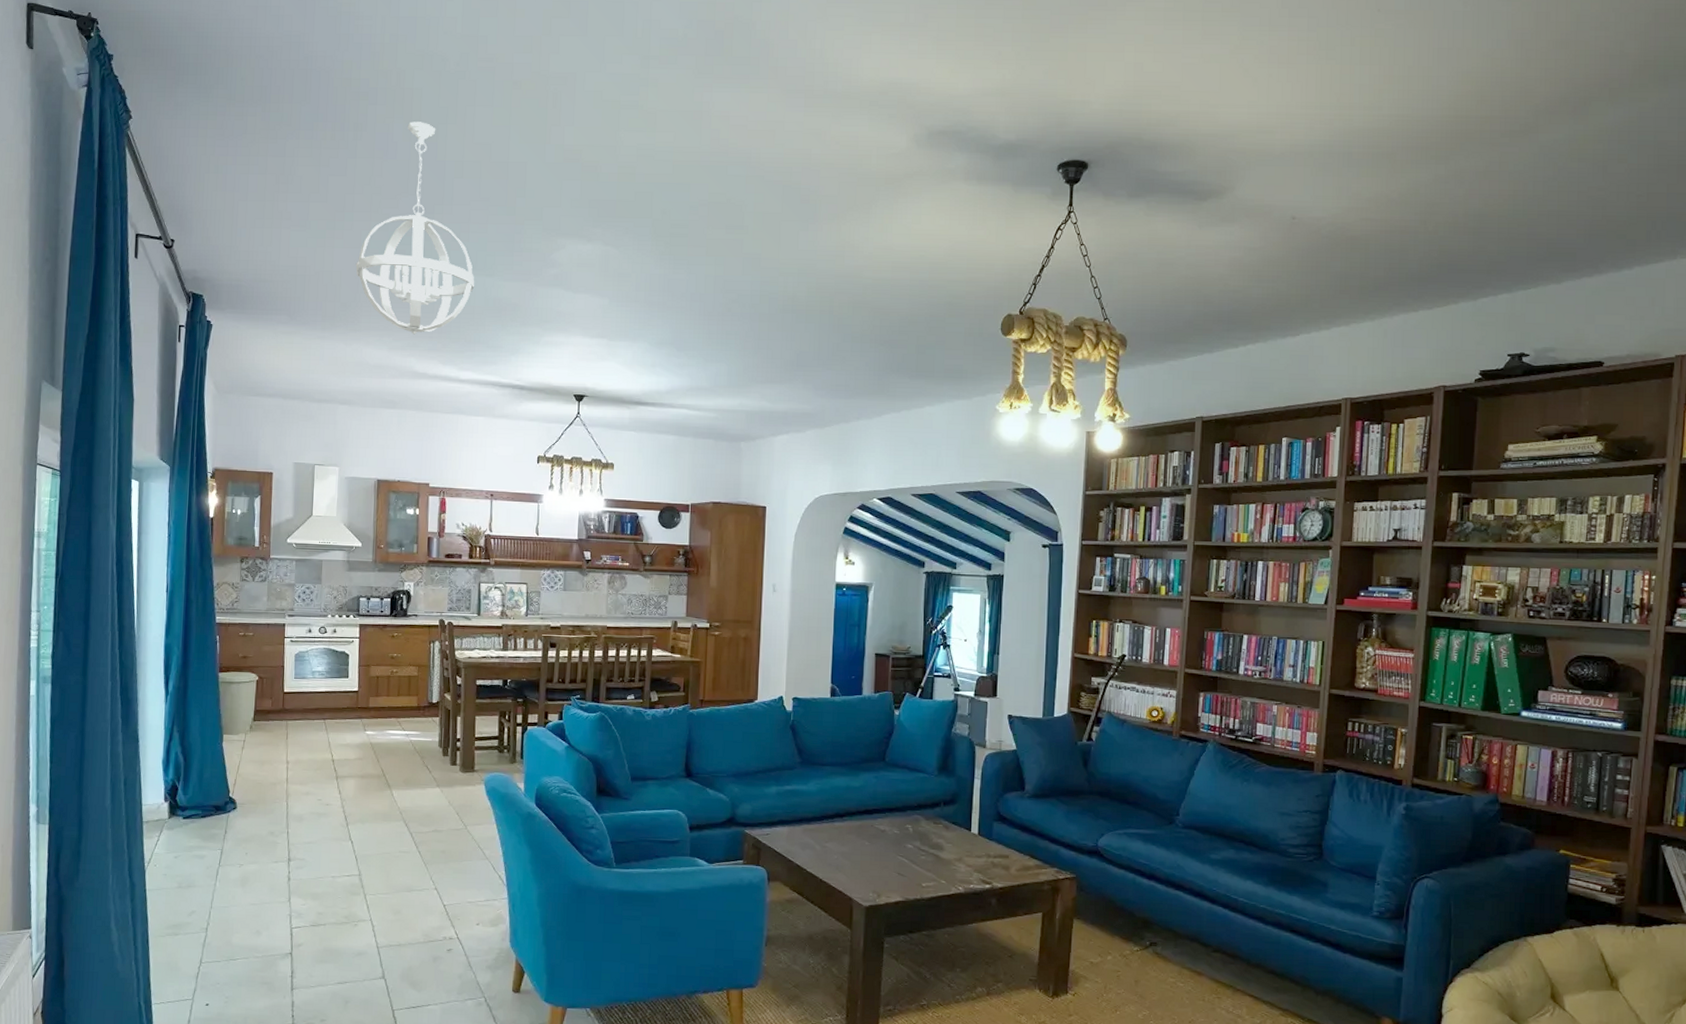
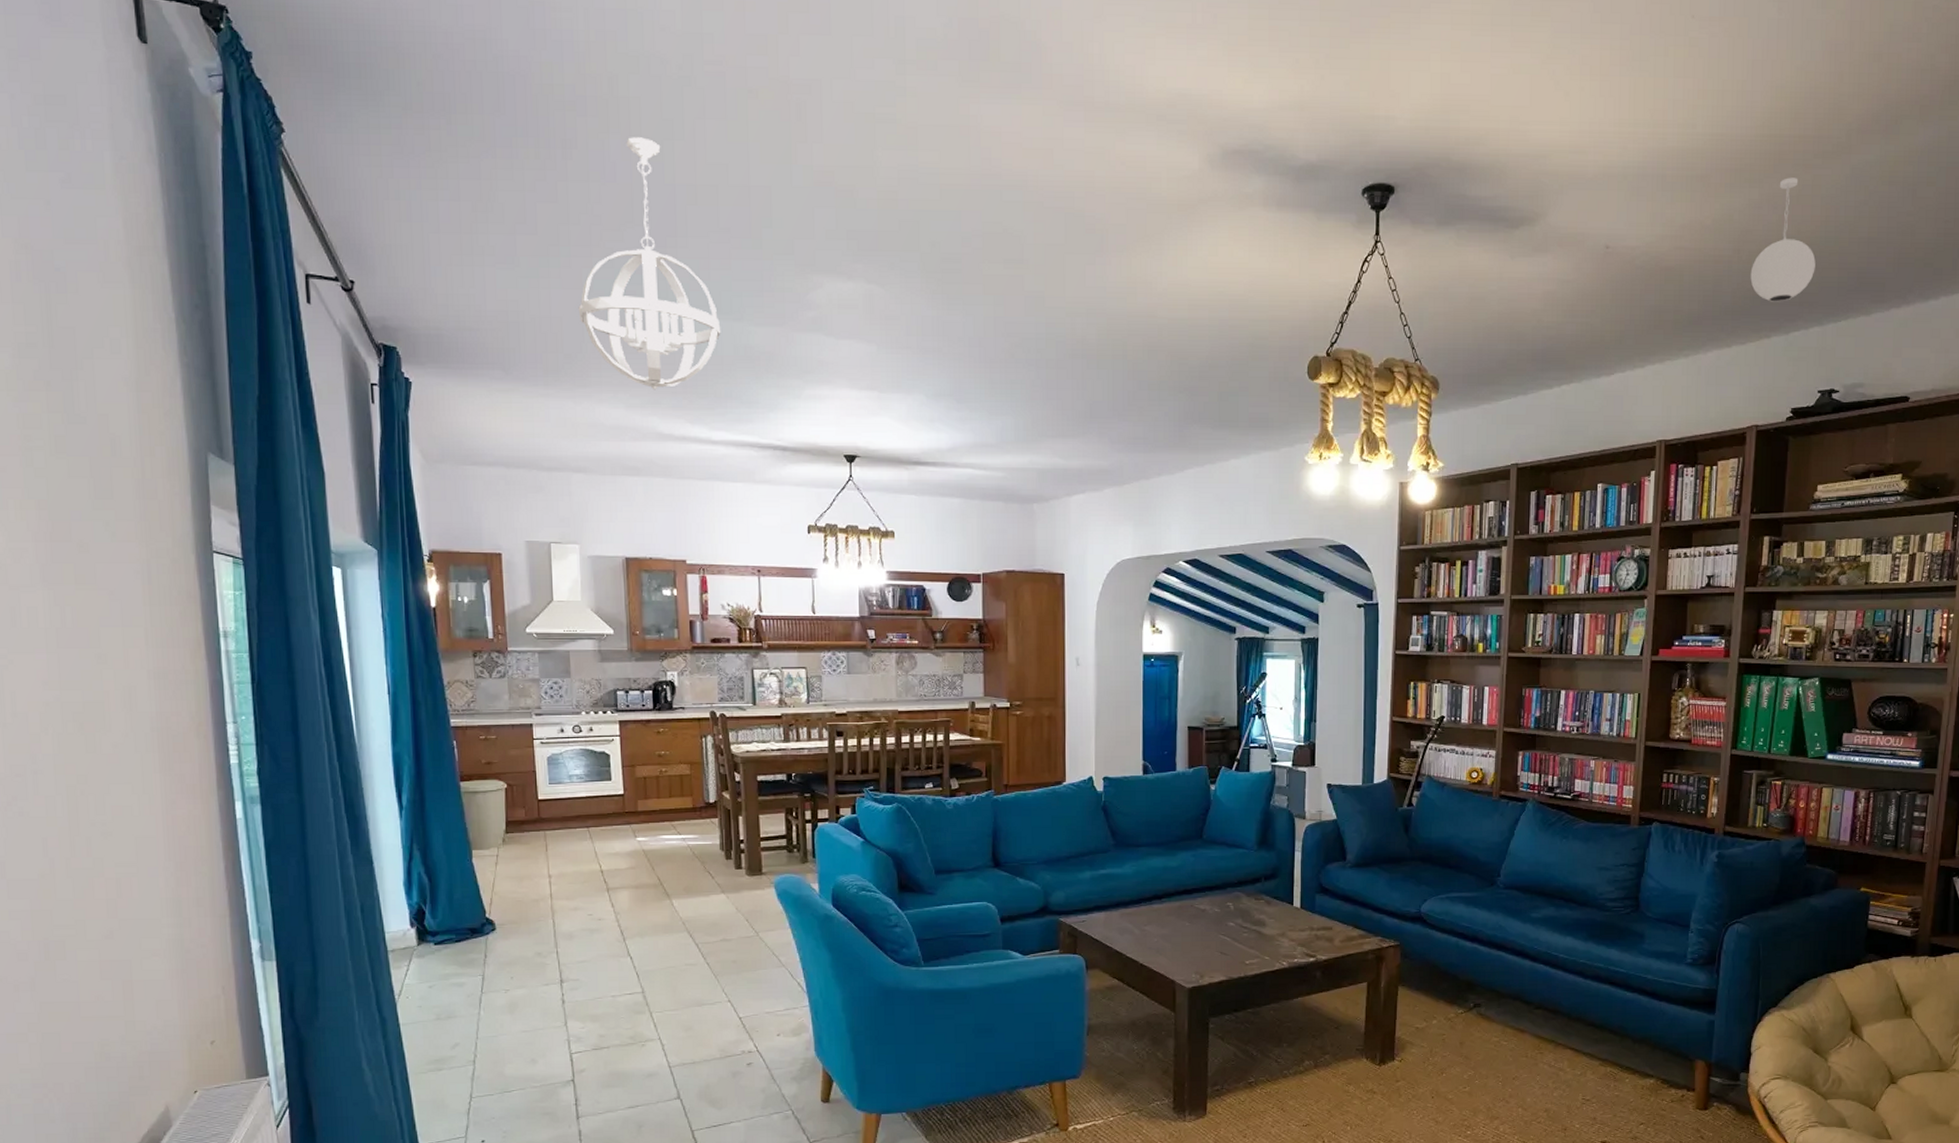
pendant light: none [1437,155,1504,270] -> present [1750,177,1816,302]

